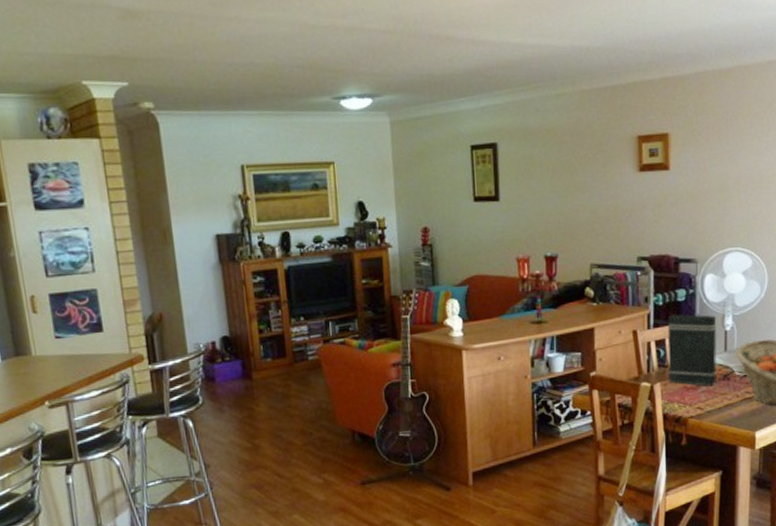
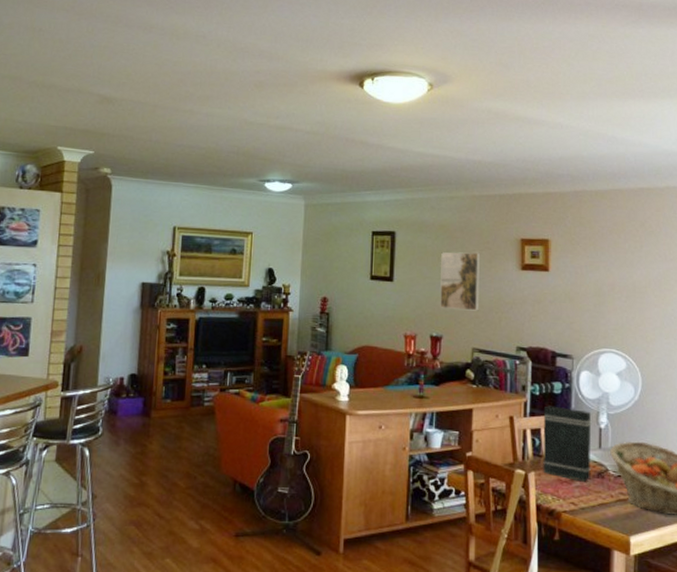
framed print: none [550,156,595,225] -> present [440,252,480,311]

